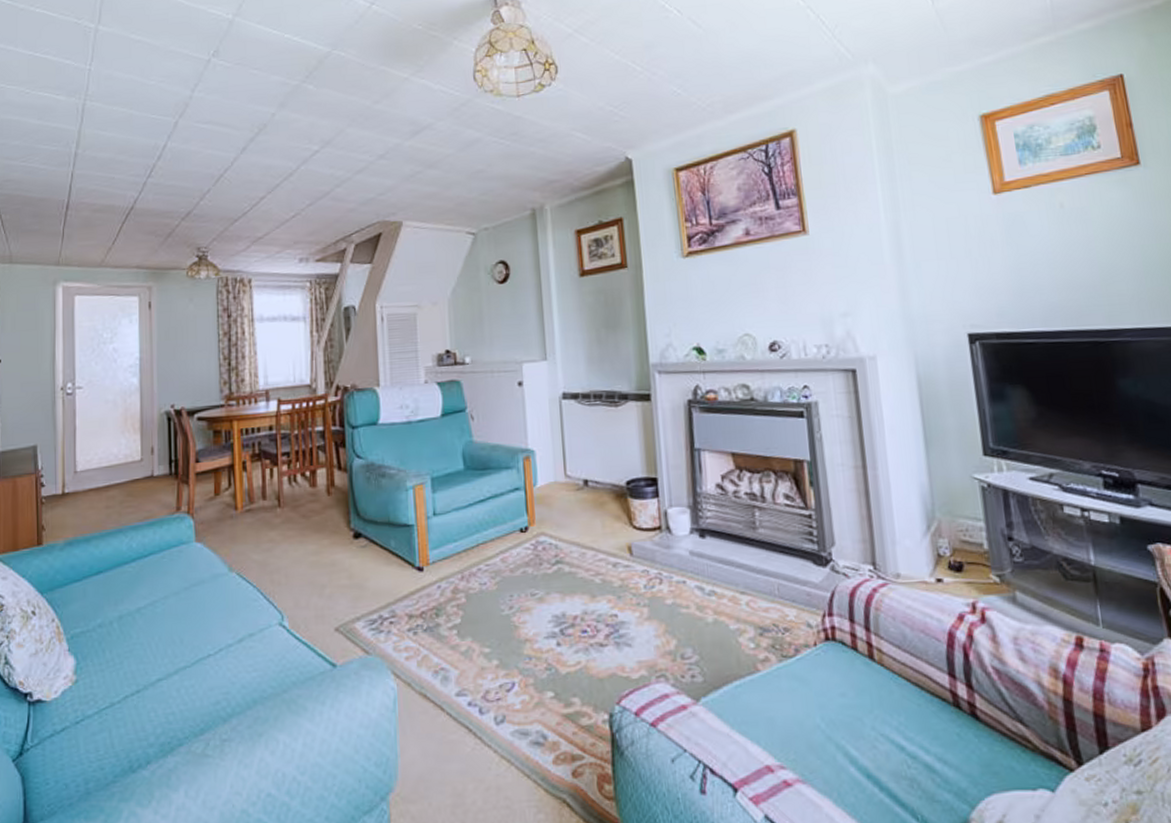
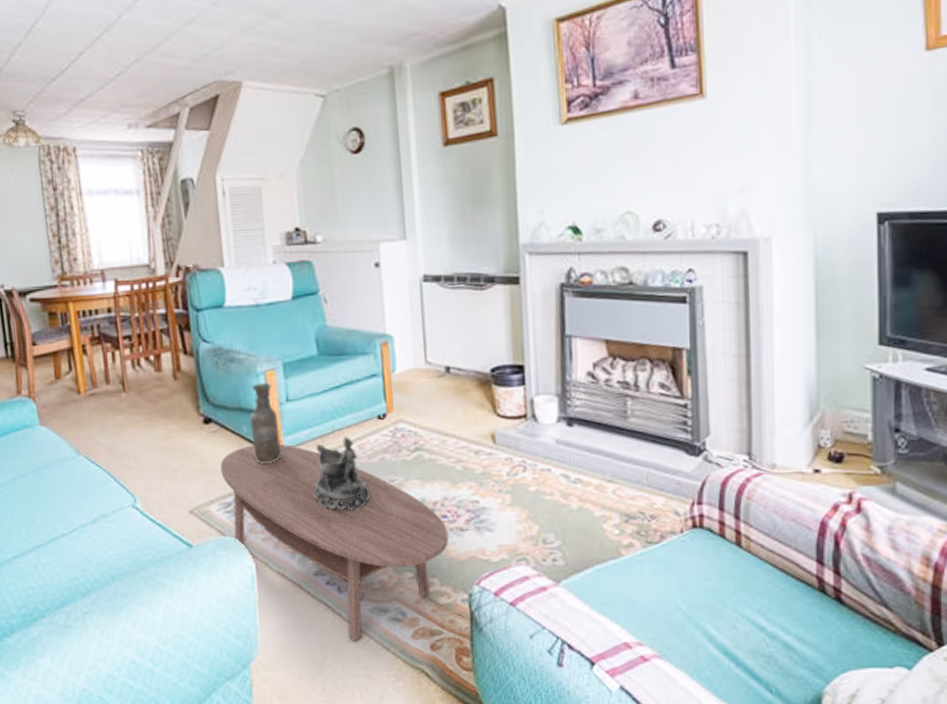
coffee table: none [367,559,589,769] -> present [220,445,449,642]
vase: none [397,497,428,579] -> present [249,383,282,465]
decorative bowl: none [457,550,512,626] -> present [314,436,370,510]

